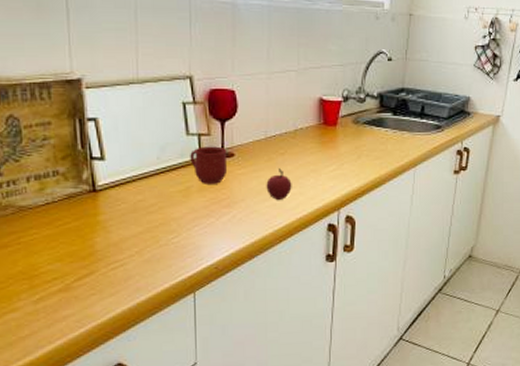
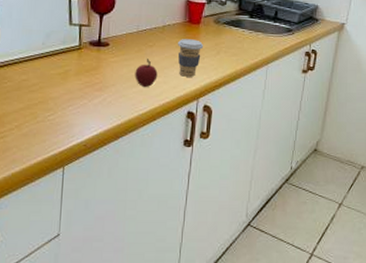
mug: present [190,146,228,184] -> none [71,35,104,69]
coffee cup: none [313,143,342,186] -> present [178,39,204,77]

